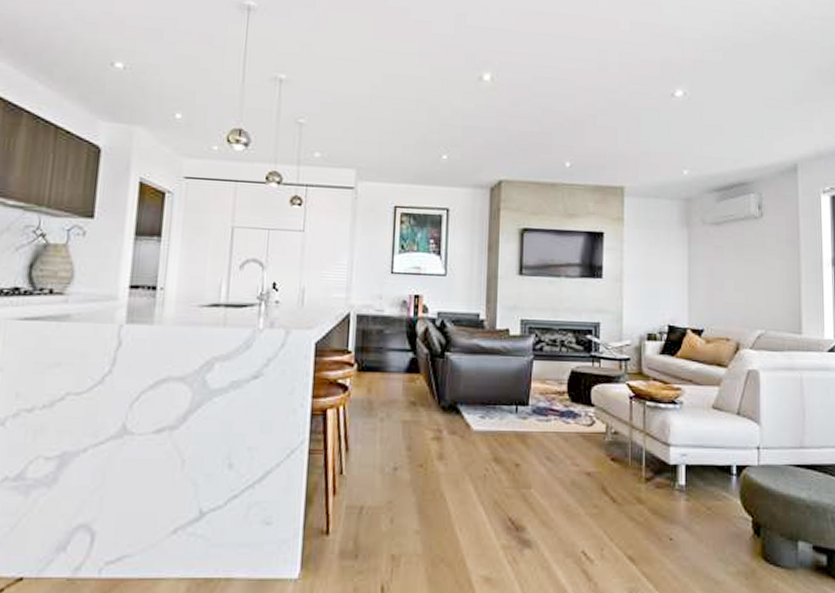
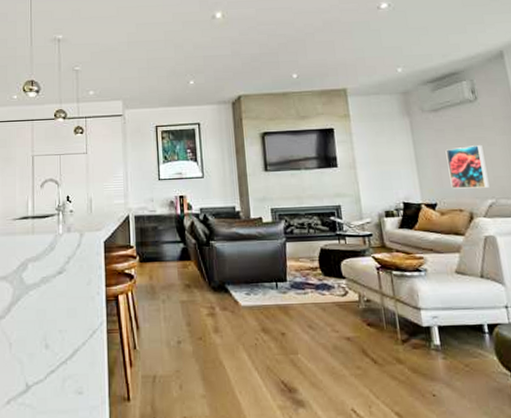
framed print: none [721,268,761,317] -> present [445,145,490,189]

